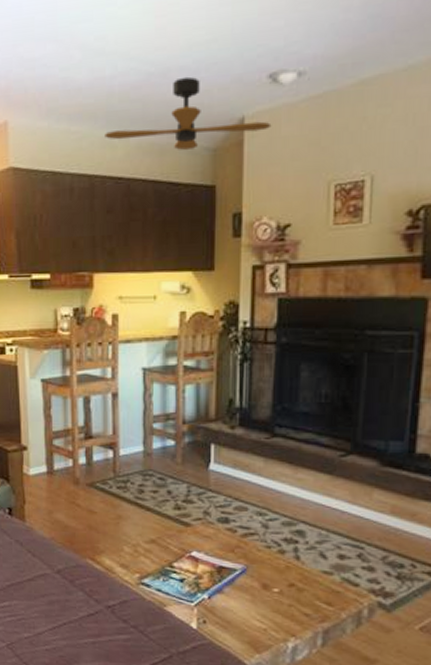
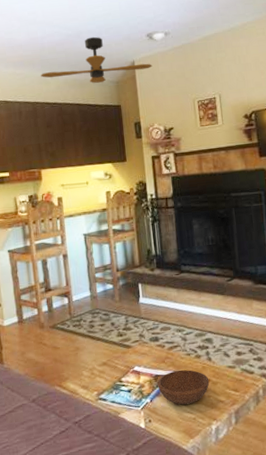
bowl: none [219,564,293,610] -> present [157,369,210,405]

